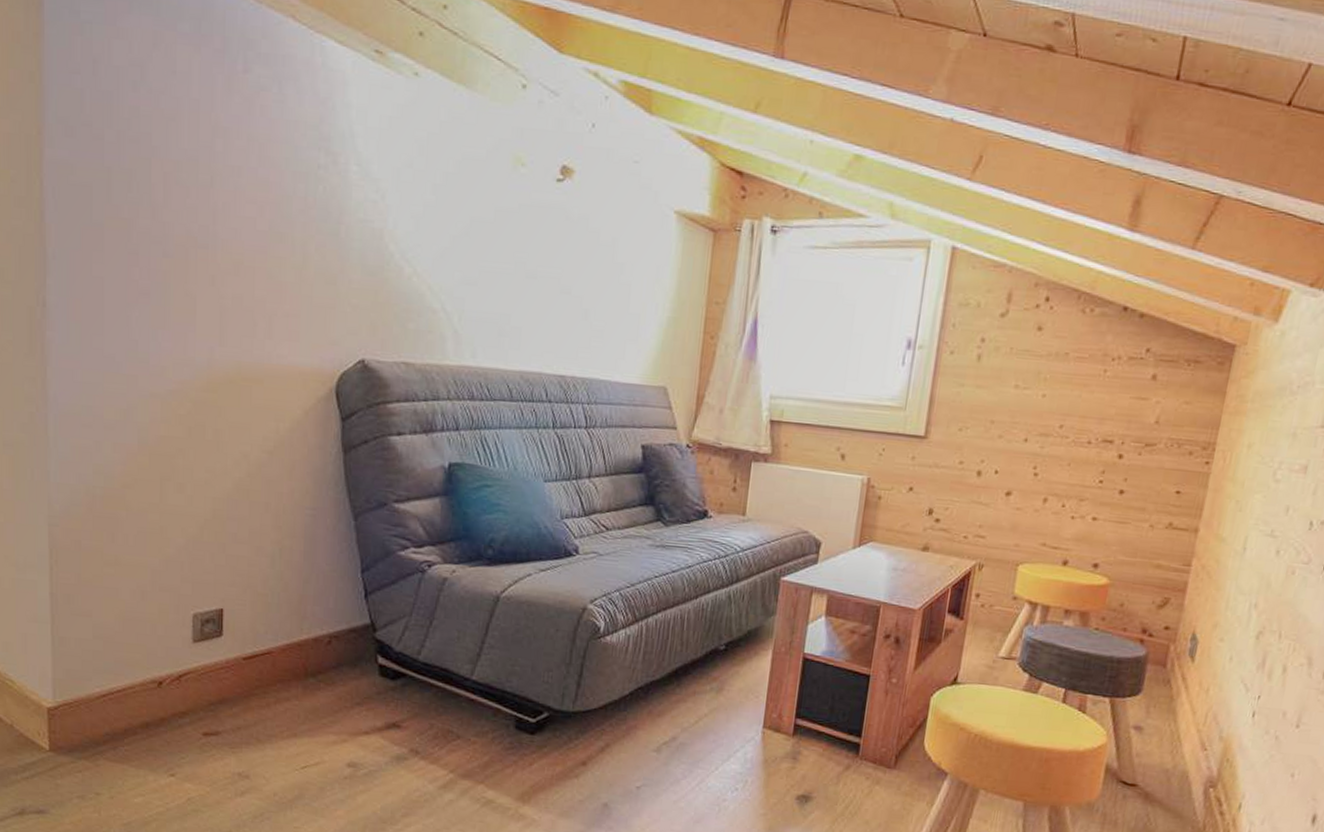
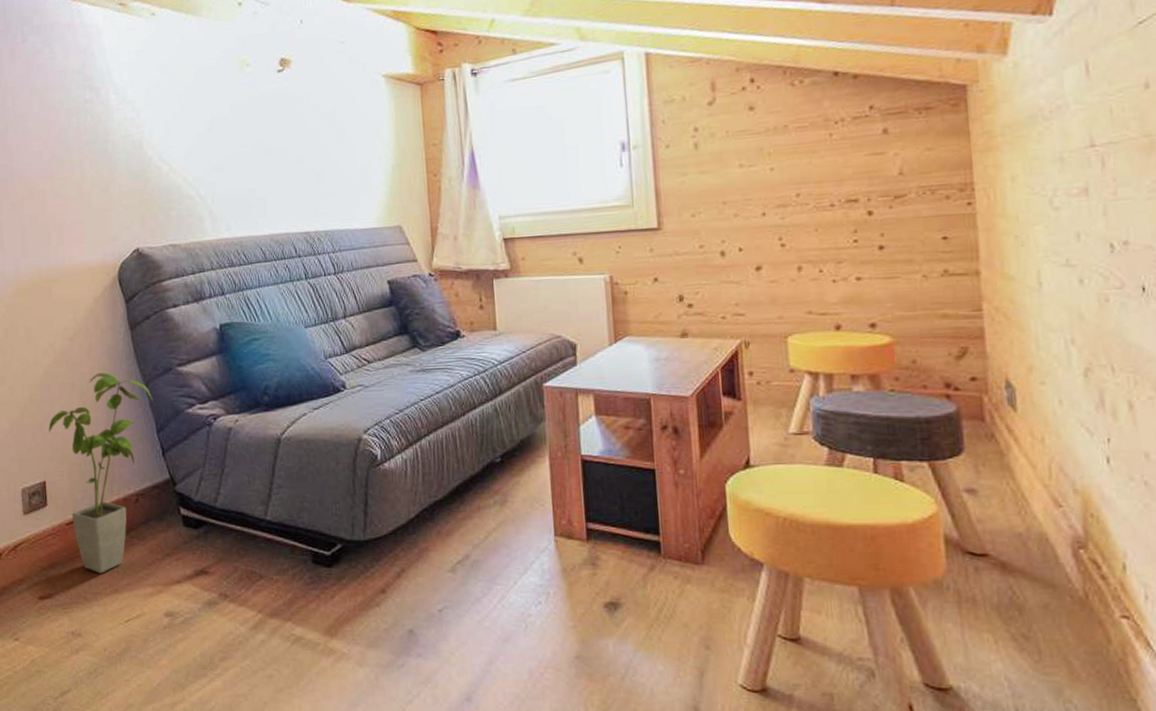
house plant: none [232,496,361,716] -> present [48,373,153,573]

